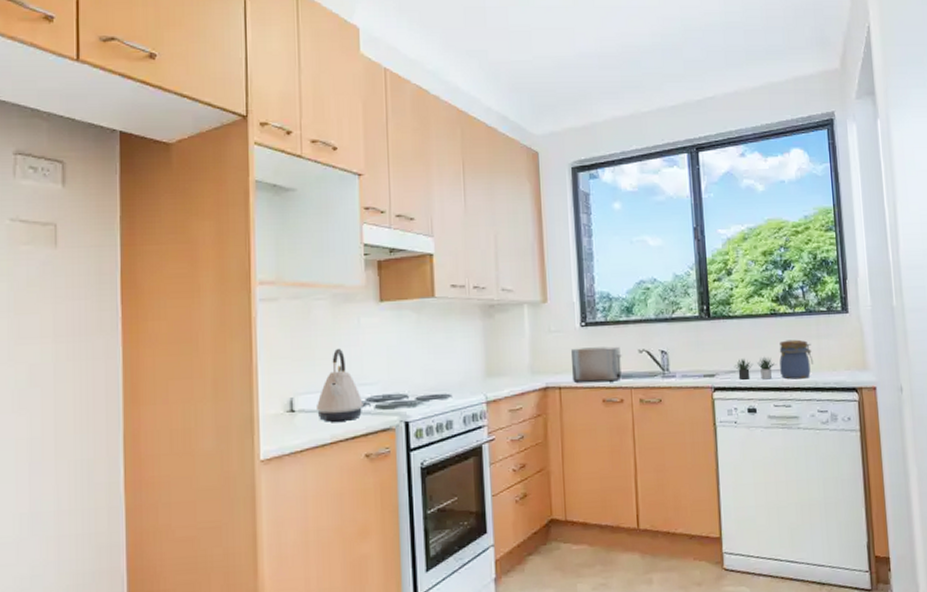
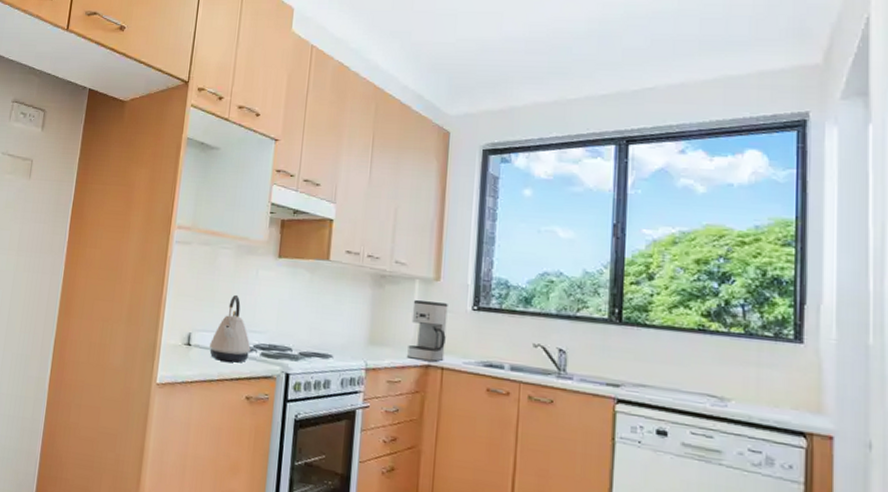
coffee maker: none [524,324,561,385] -> present [407,300,448,363]
toaster: present [570,346,622,383] -> none [456,331,514,373]
succulent plant: present [734,356,776,381] -> none [644,373,699,403]
jar: present [779,339,814,380] -> none [703,361,749,410]

